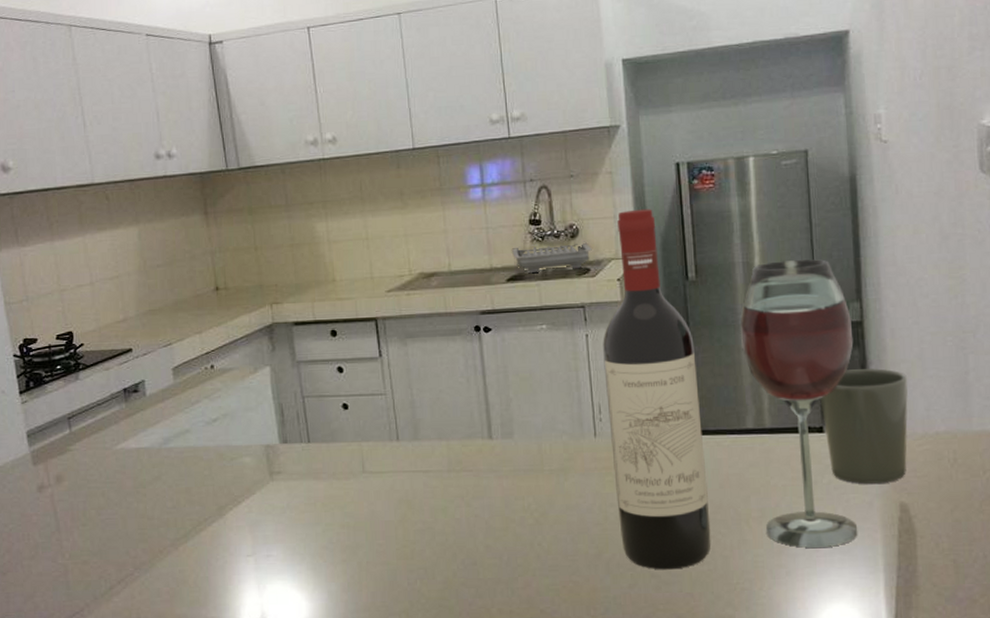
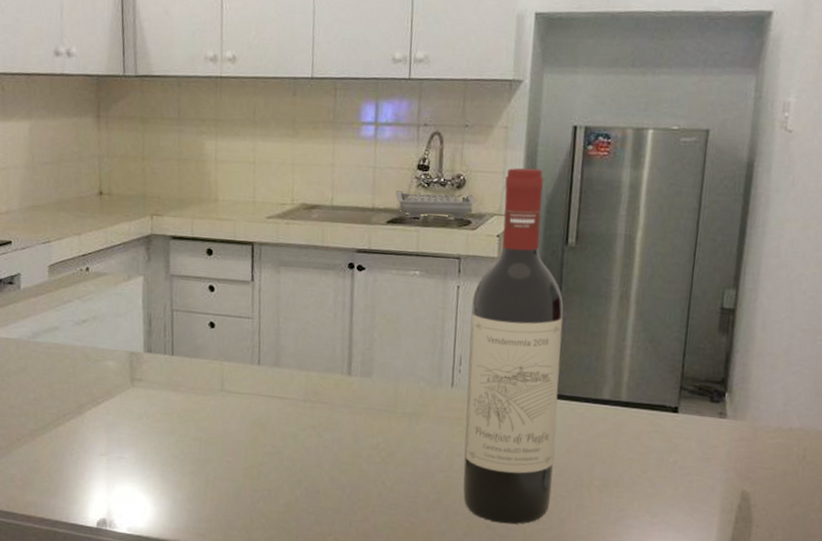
wineglass: present [740,259,858,548] -> none [606,238,725,524]
mug: present [820,368,908,484] -> none [679,355,771,470]

